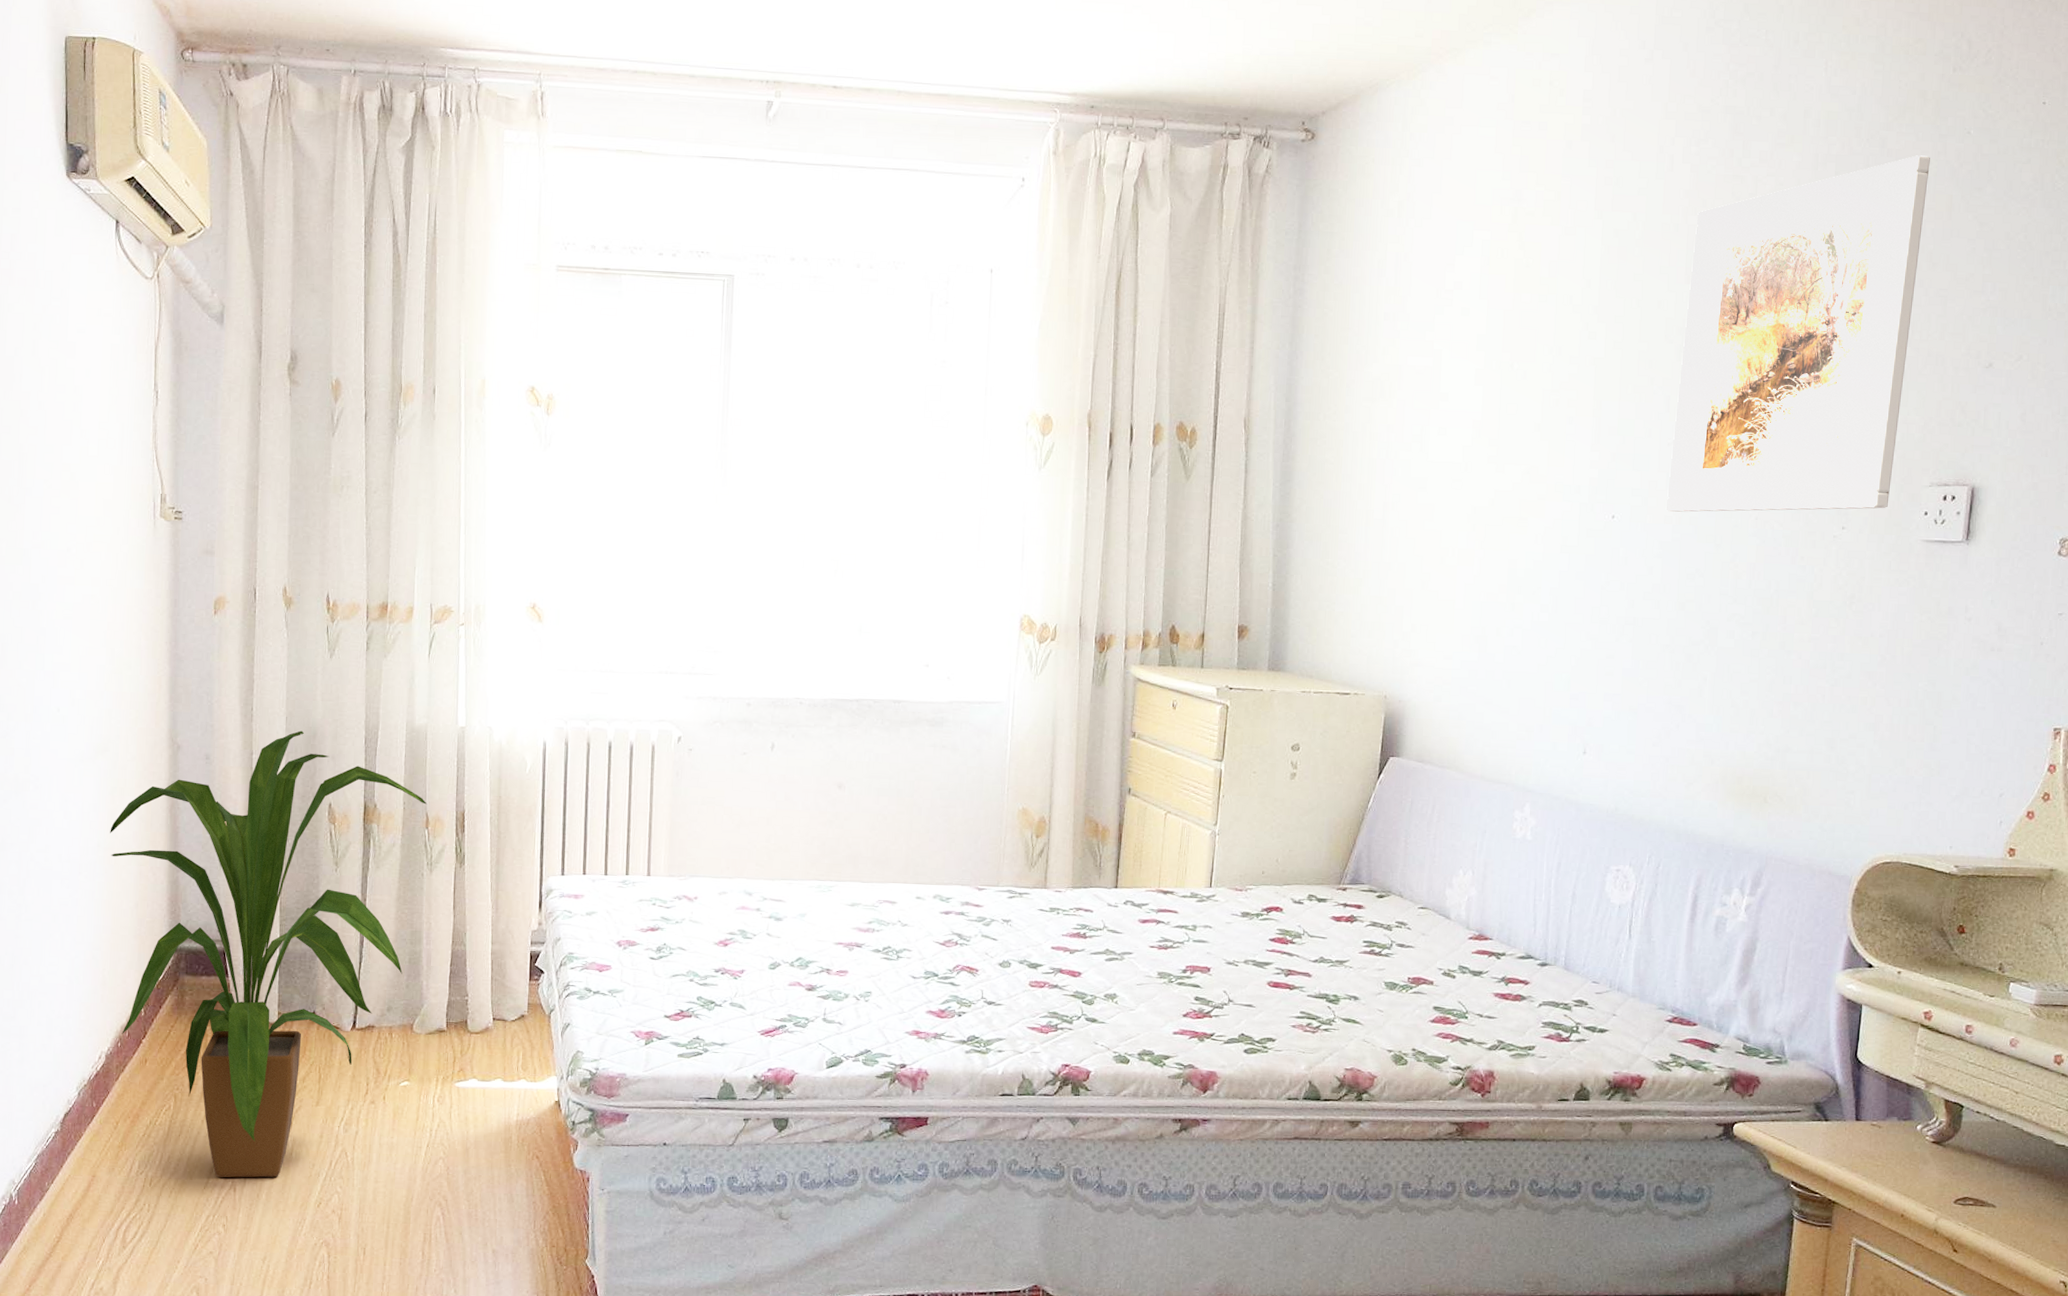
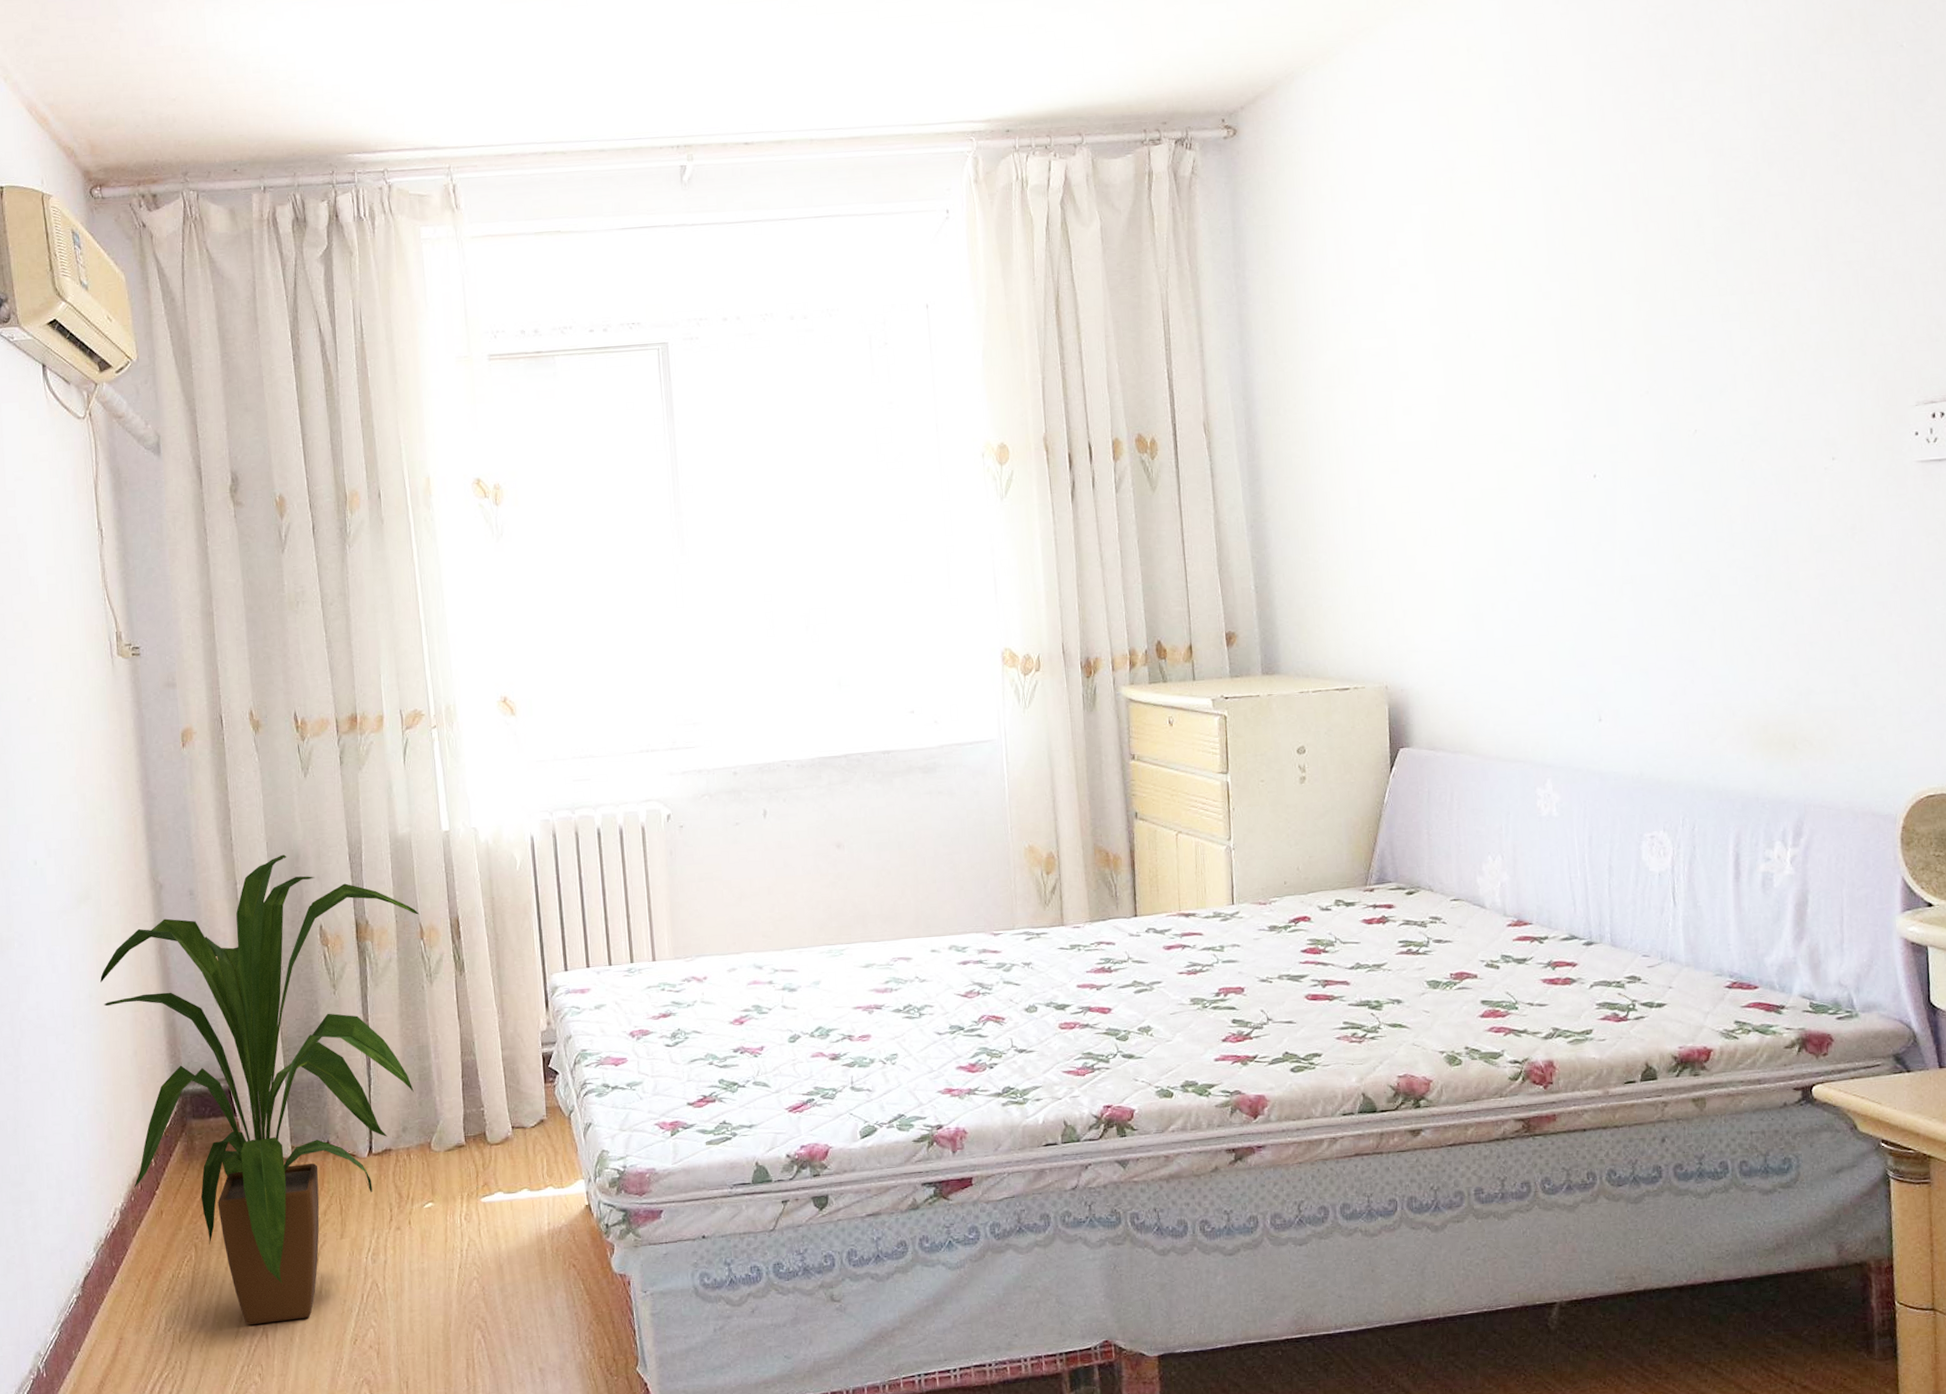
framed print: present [1666,155,1930,512] -> none [1637,74,1877,464]

